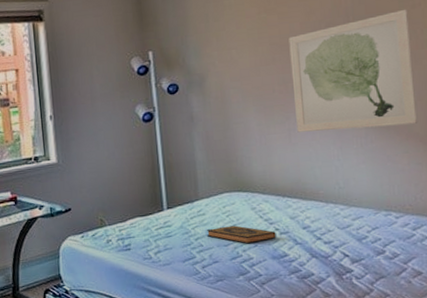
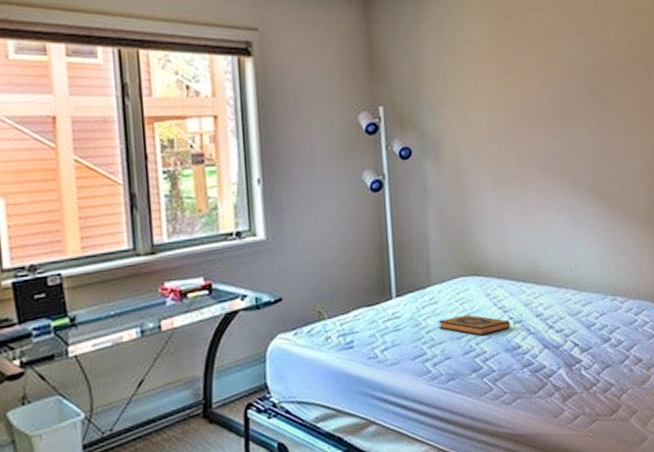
wall art: present [289,9,418,133] -> none [526,83,642,210]

